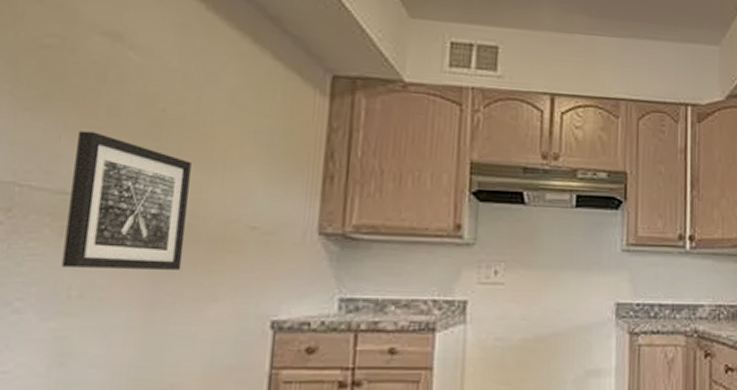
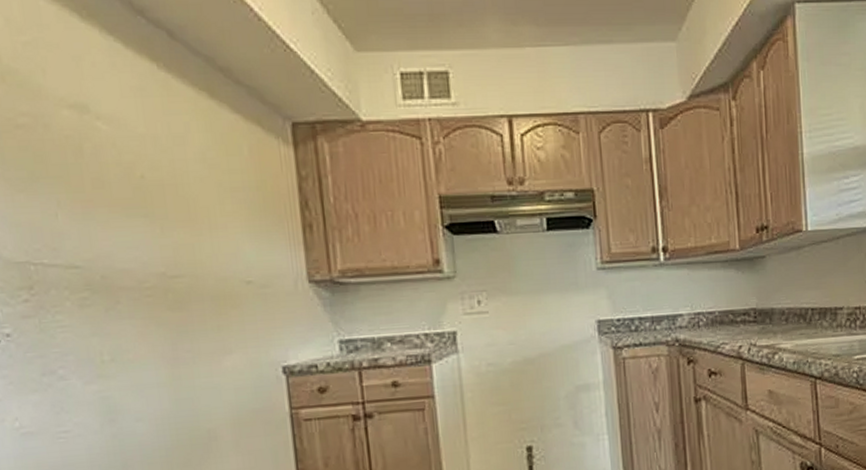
wall art: present [61,131,191,270] -> none [72,206,193,335]

